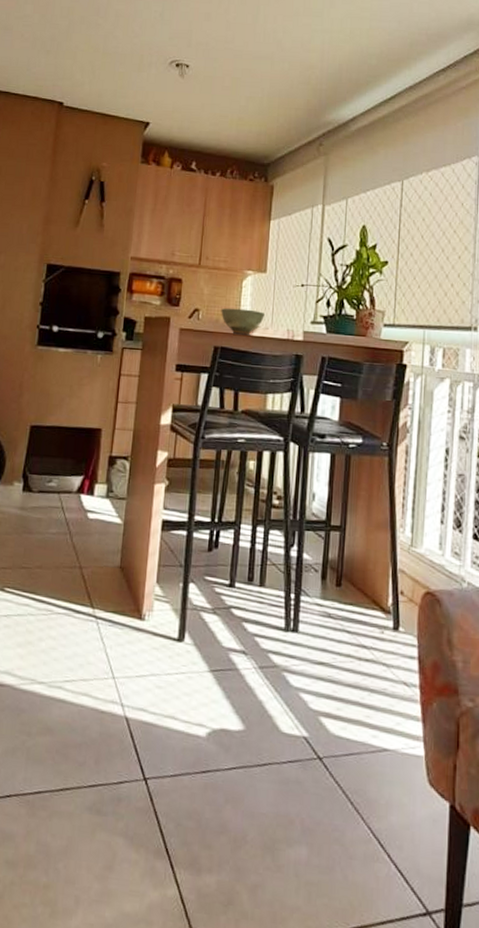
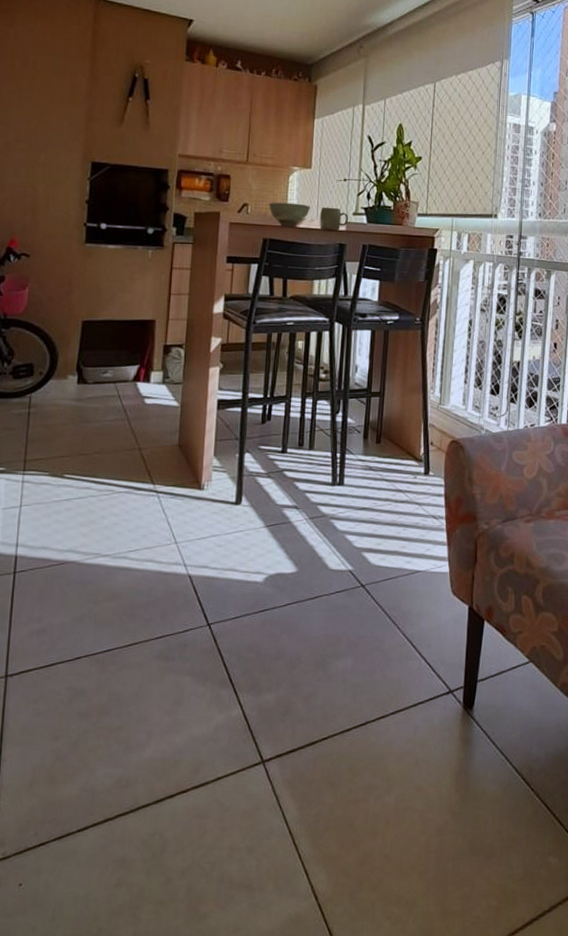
mug: none [274,314,307,341] -> present [320,207,349,232]

